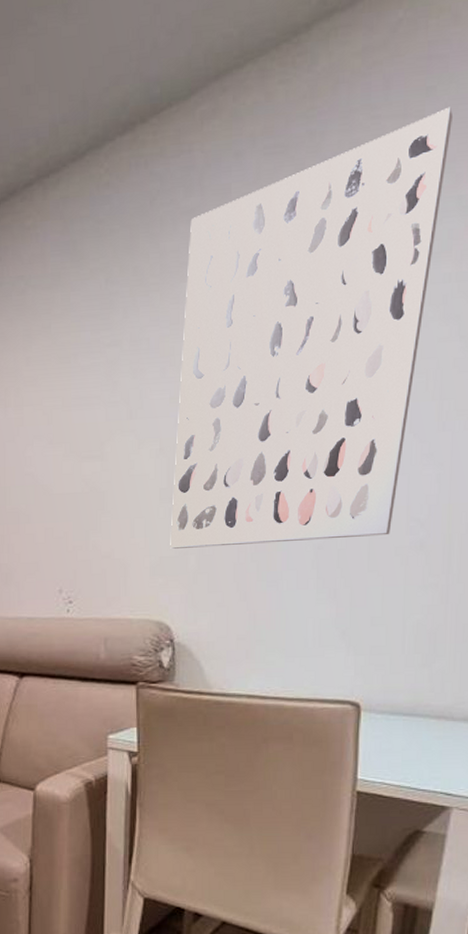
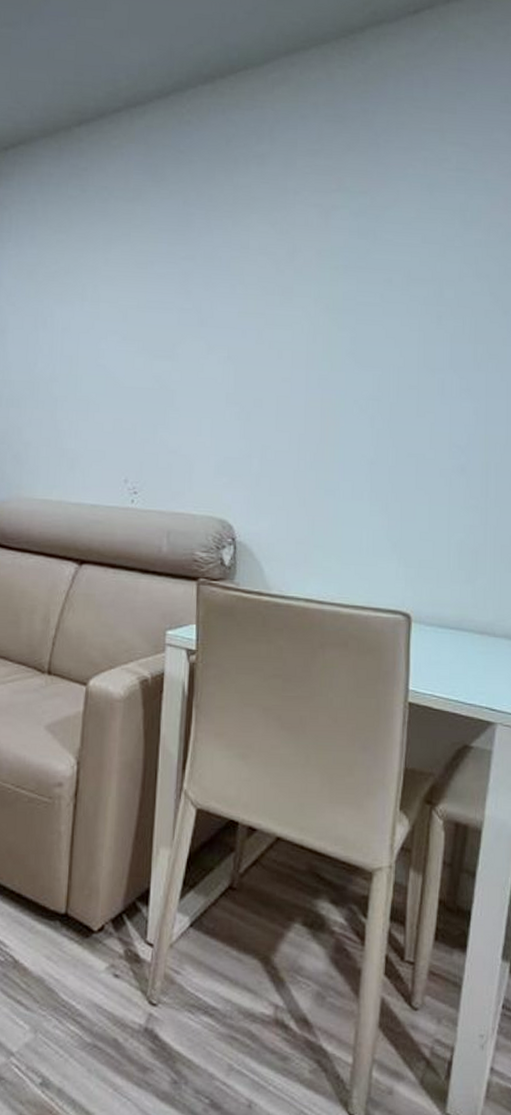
wall art: present [170,106,453,549] -> none [234,109,478,458]

